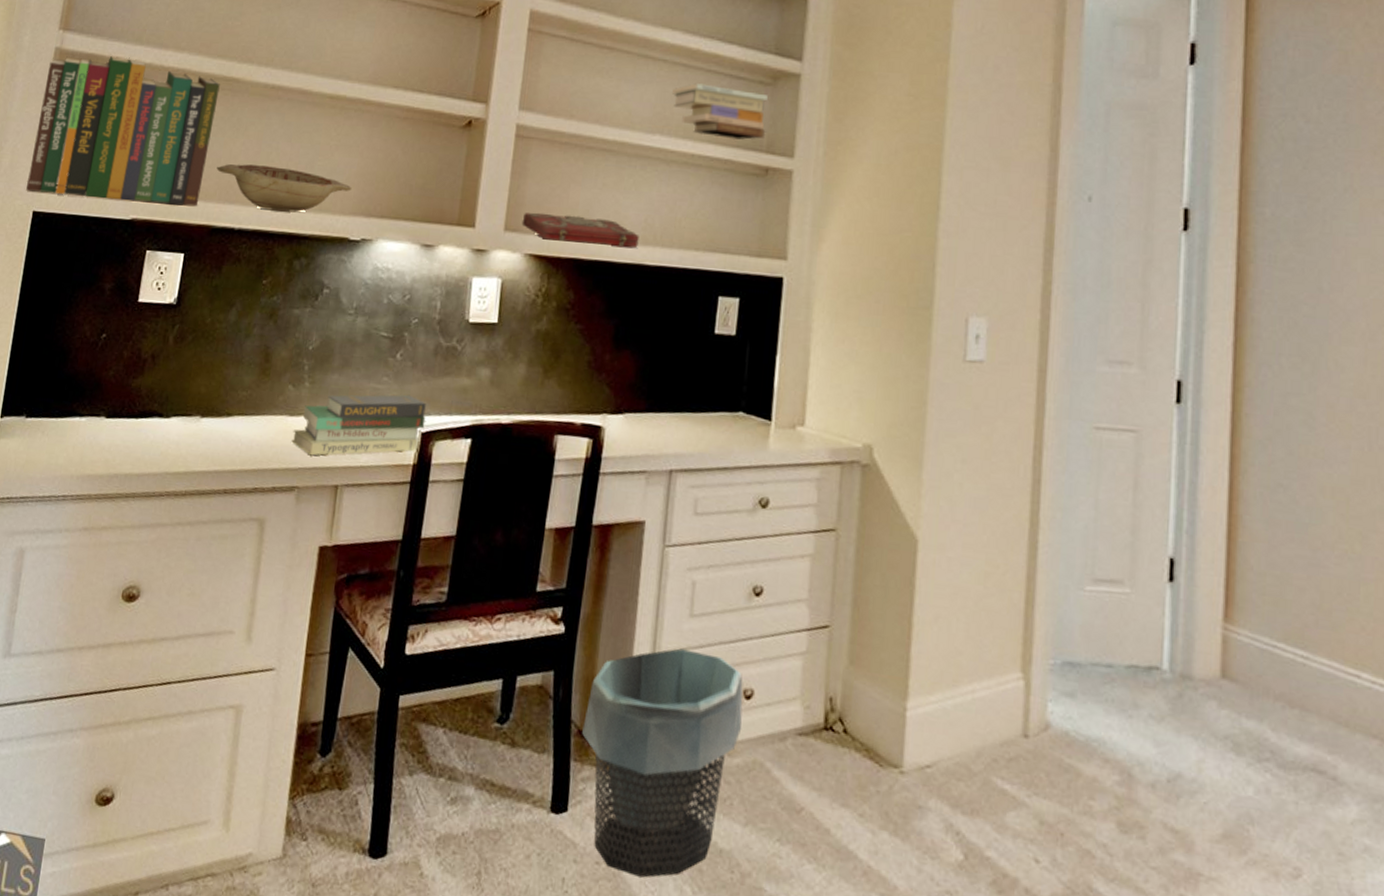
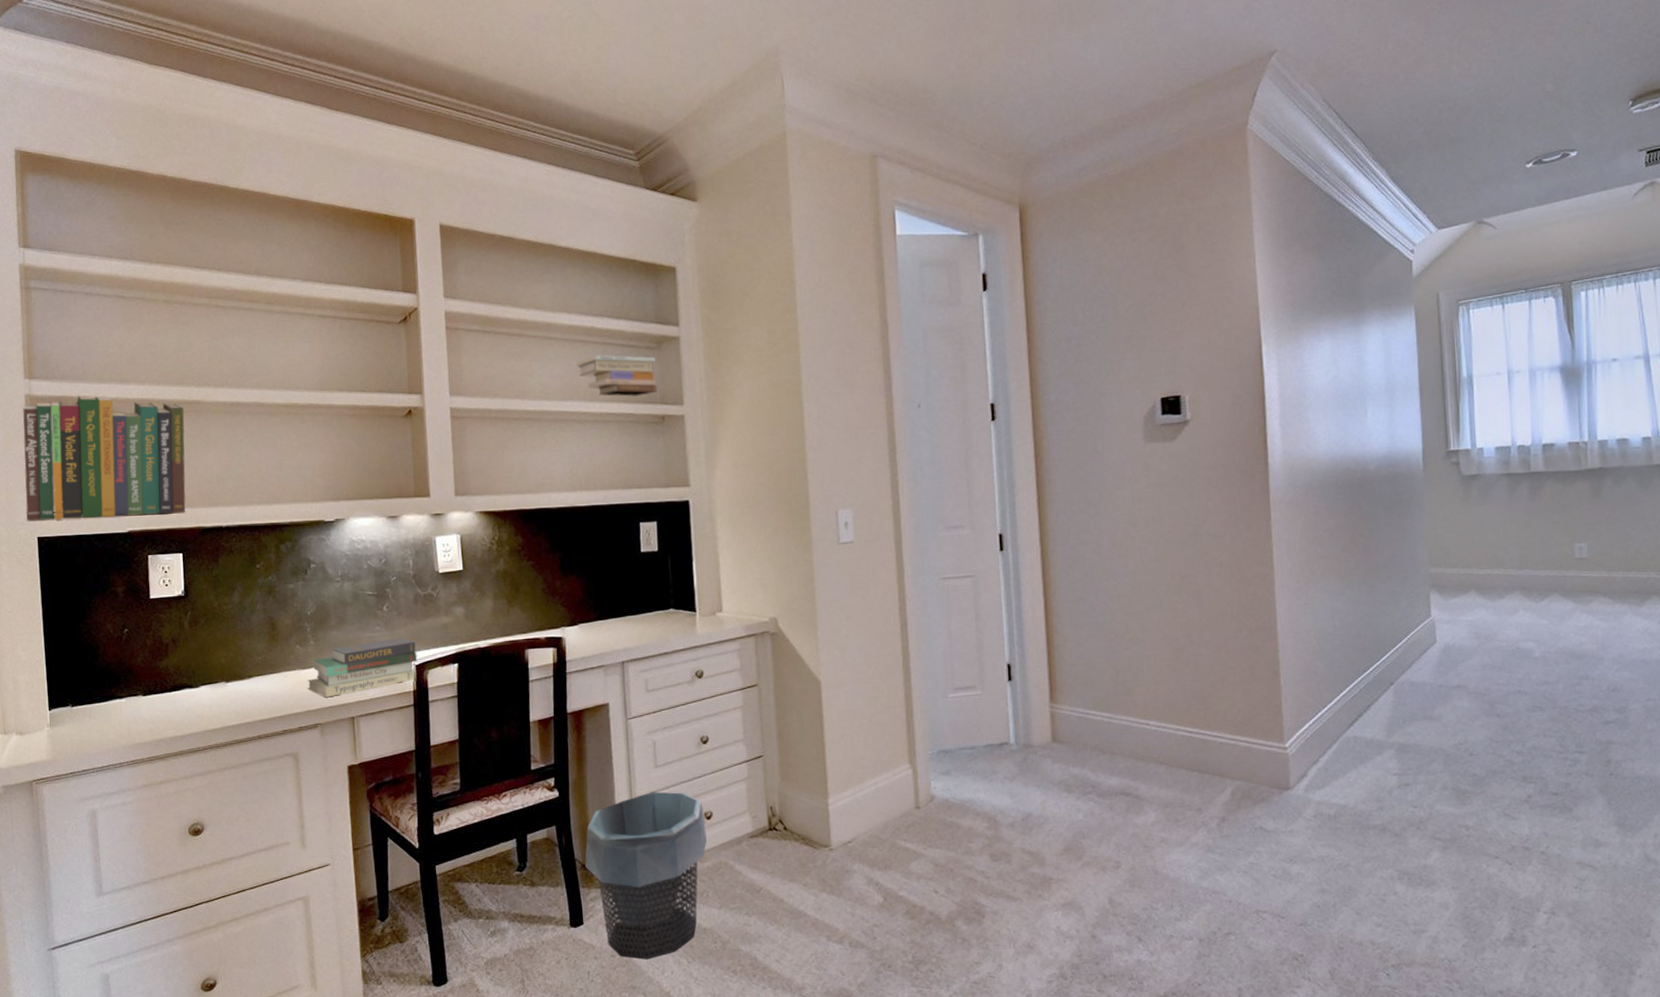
decorative bowl: present [216,164,352,213] -> none [196,470,319,508]
decorative box: present [521,212,639,247] -> none [469,475,568,498]

